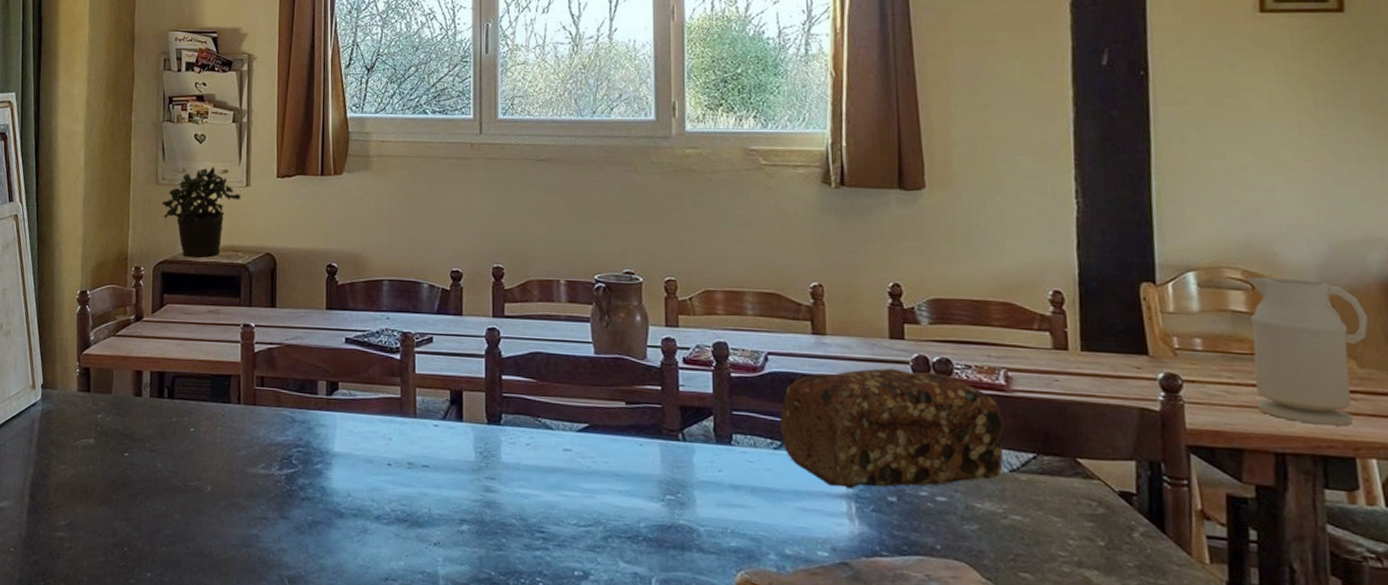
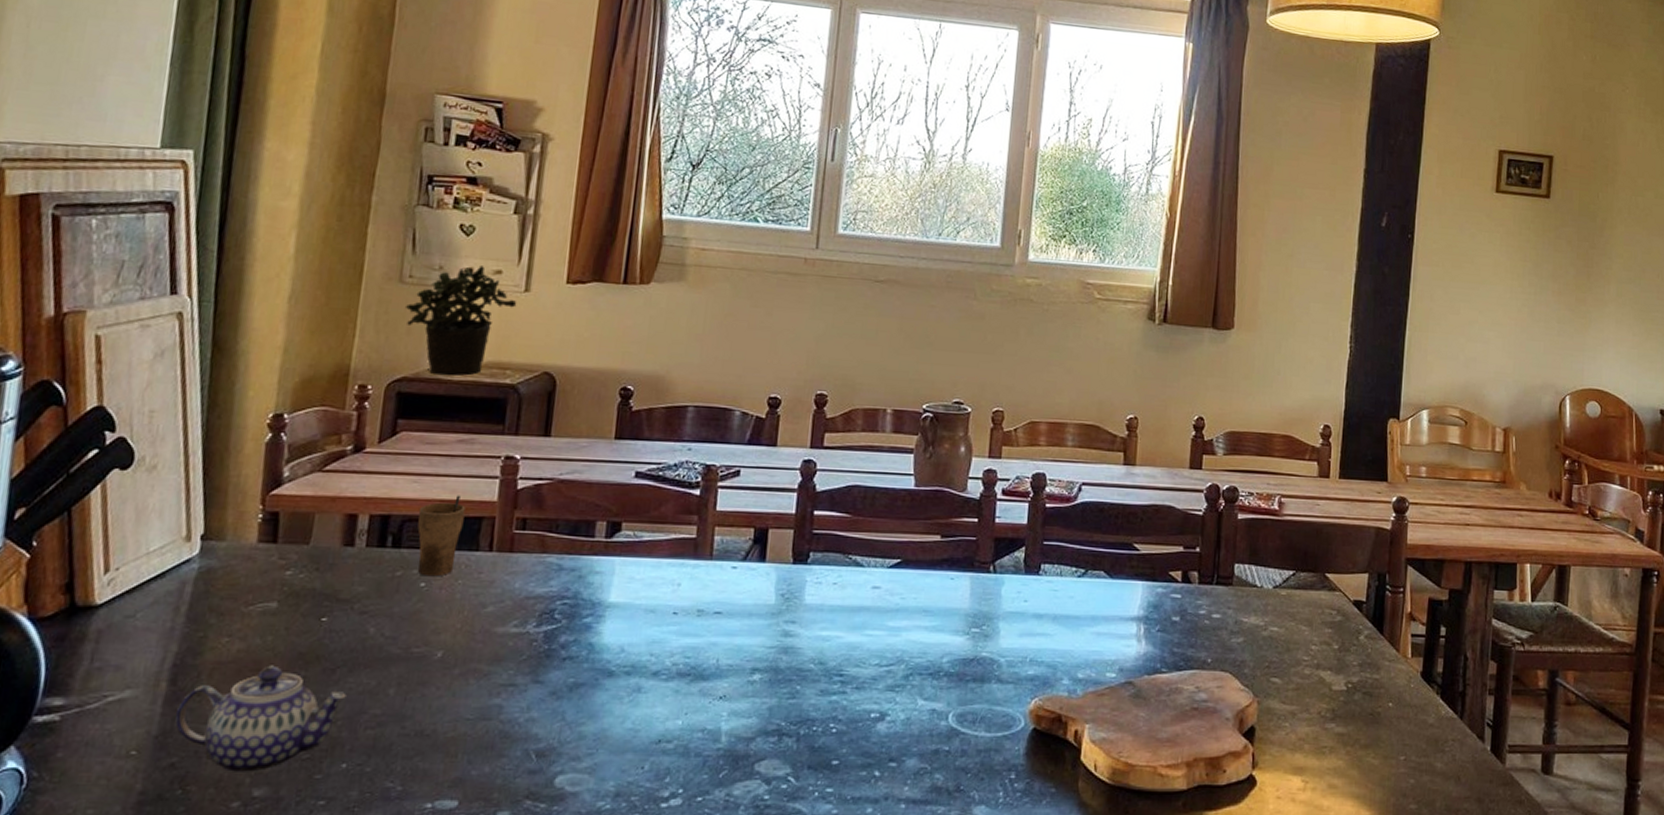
teapot: none [36,489,146,573] -> present [175,665,346,772]
cup: none [184,356,218,424] -> present [417,495,466,577]
bread loaf: present [779,368,1005,488] -> none [1085,496,1274,611]
water jug: present [1246,276,1369,426] -> none [1457,414,1537,538]

